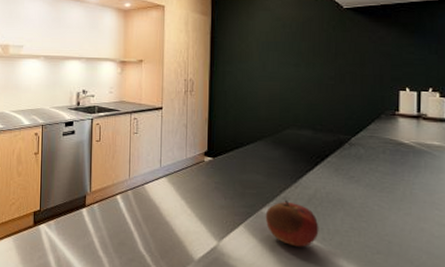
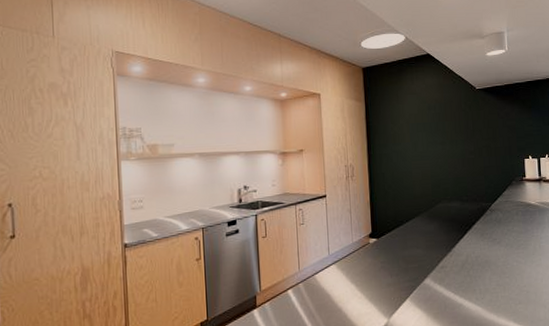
fruit: present [265,200,319,247] -> none [427,268,473,311]

